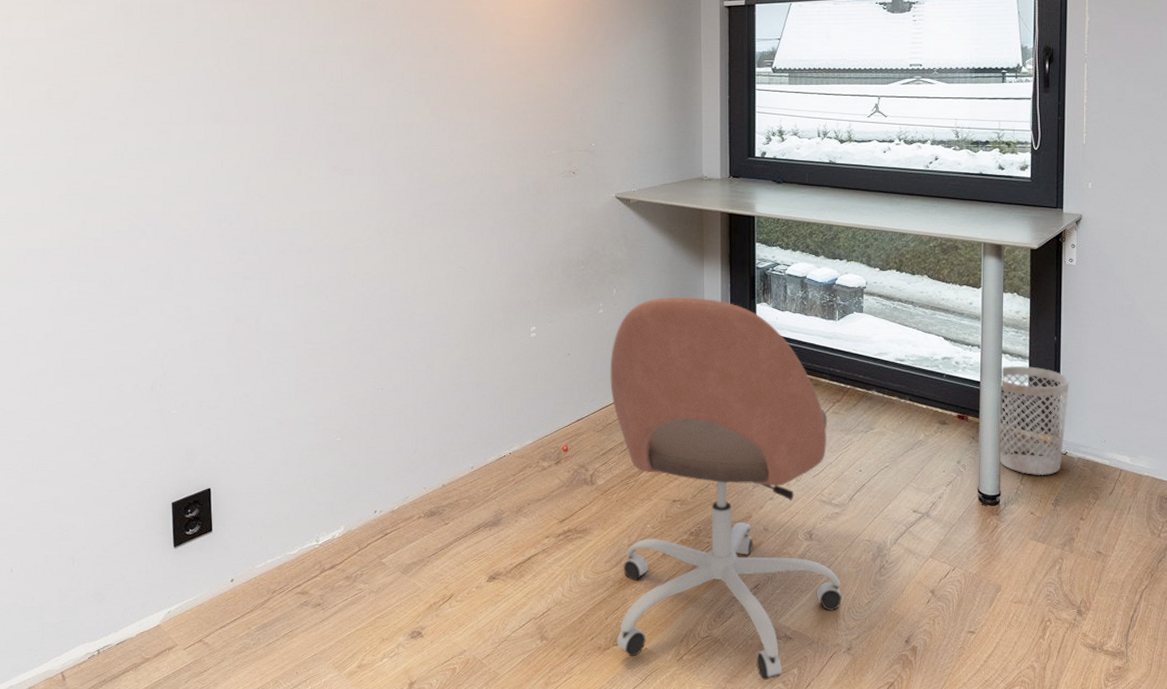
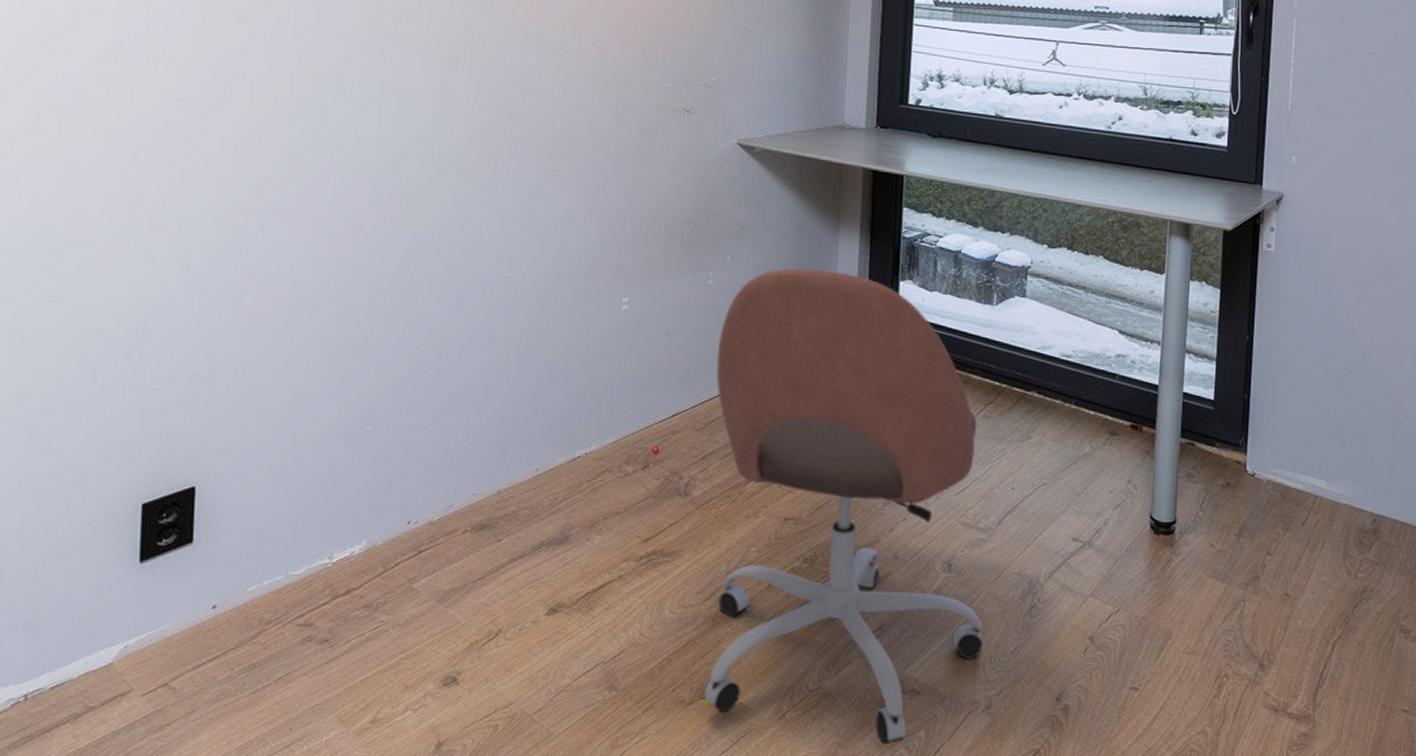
wastebasket: present [998,366,1069,476] -> none [1175,368,1261,501]

